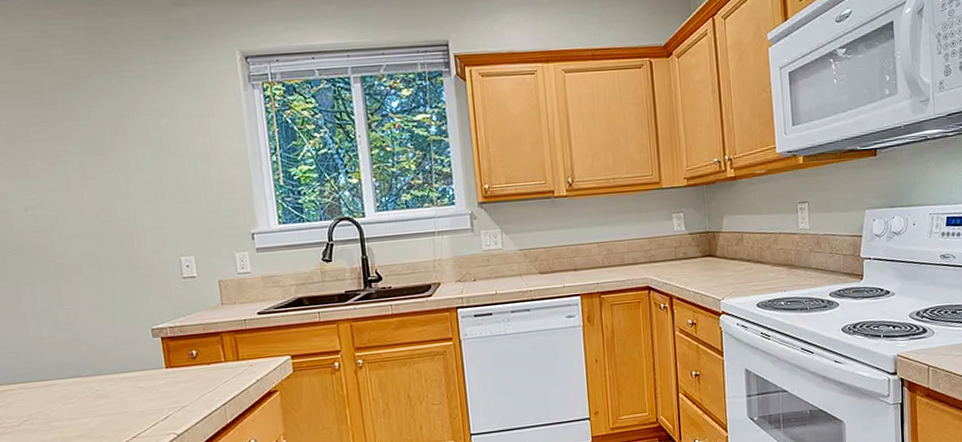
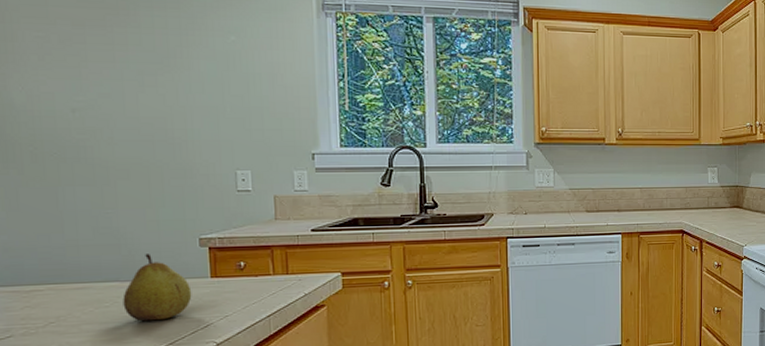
fruit: none [86,347,150,416] -> present [123,254,192,322]

